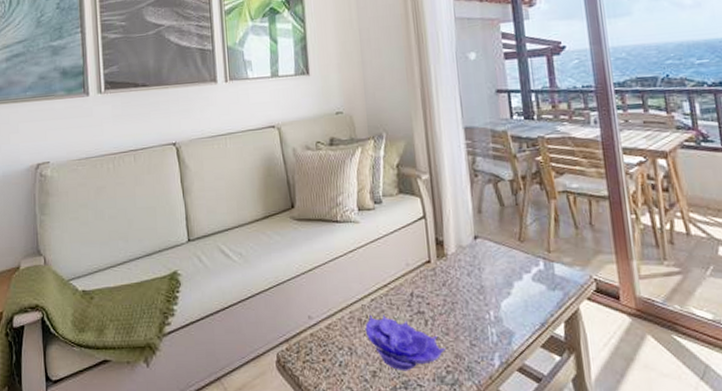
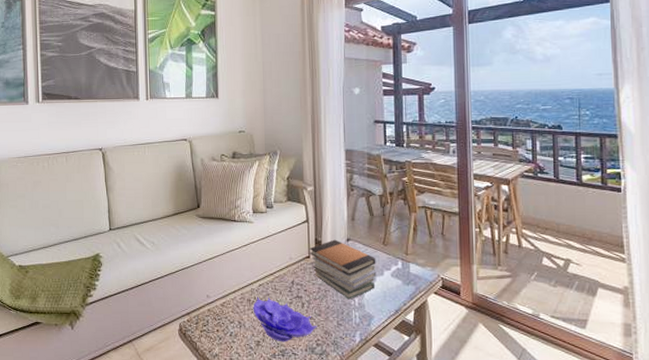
book stack: none [429,238,514,313] -> present [309,239,377,300]

